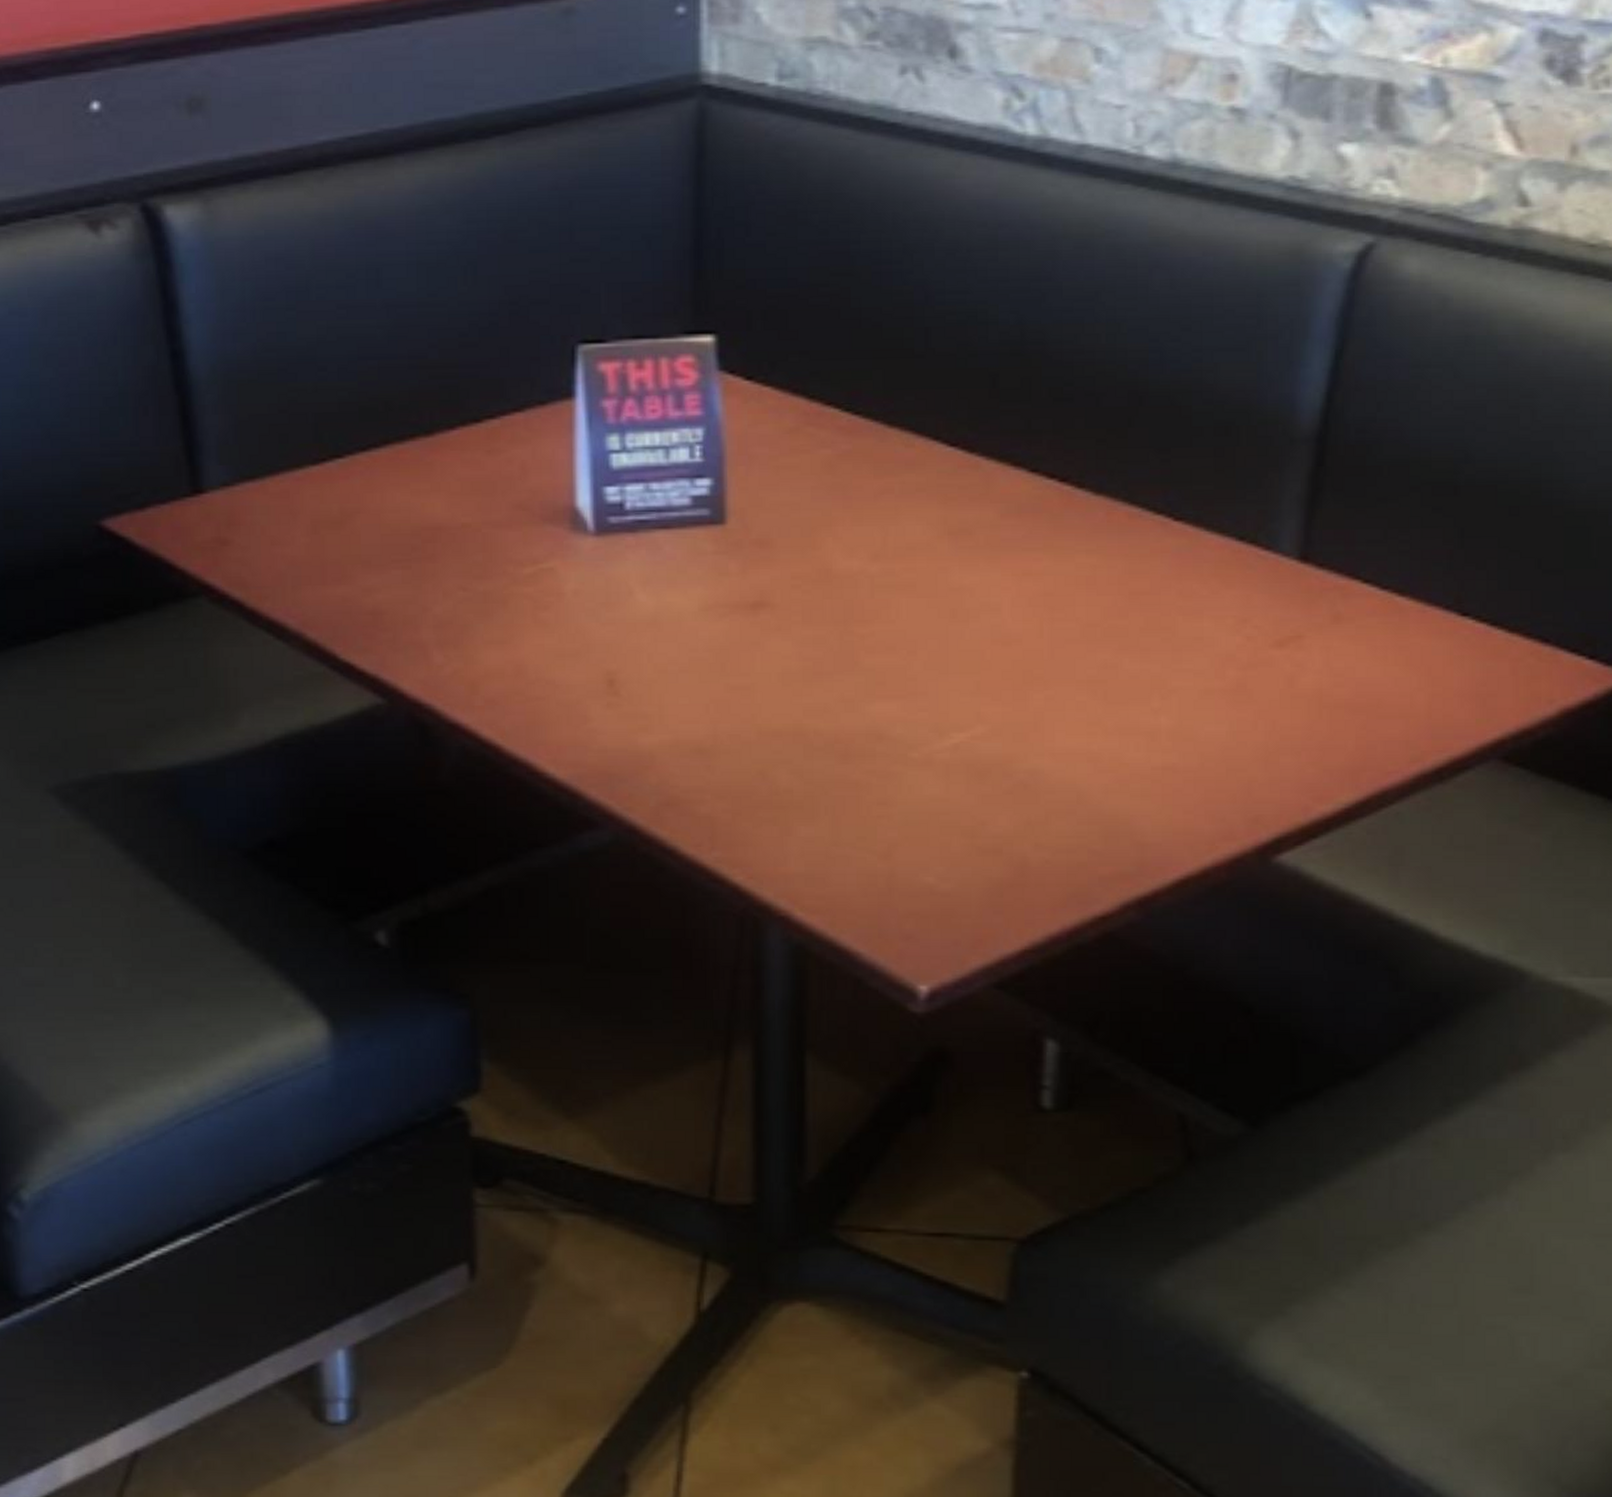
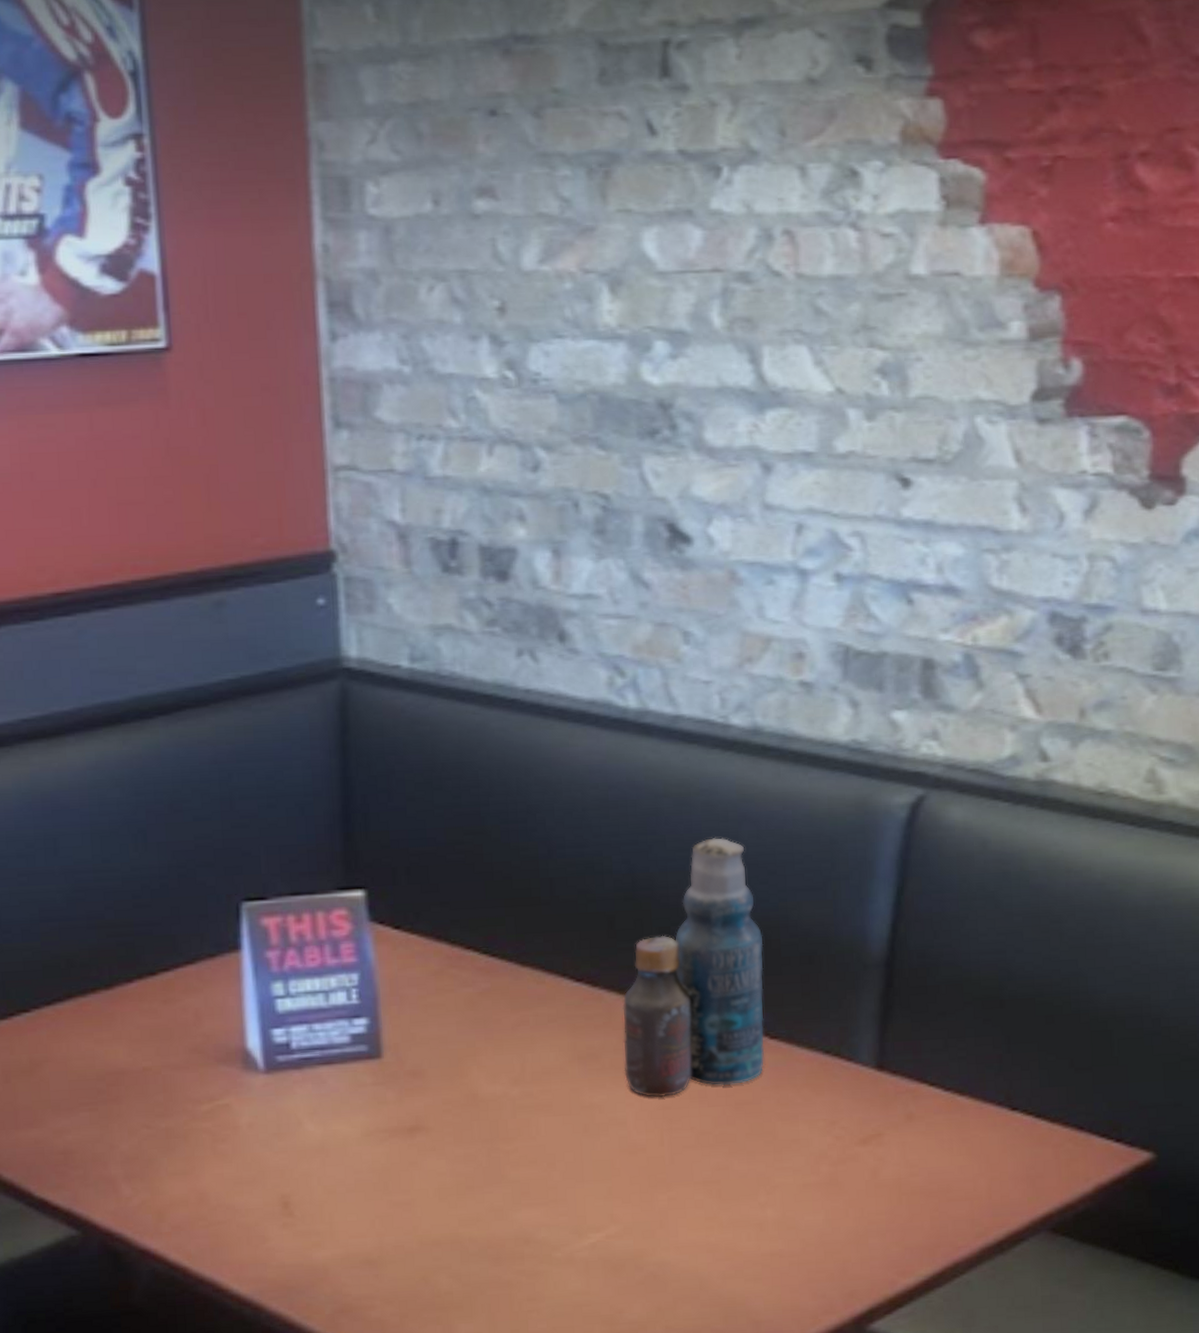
bottle: none [1001,286,1172,582] -> present [622,837,765,1098]

